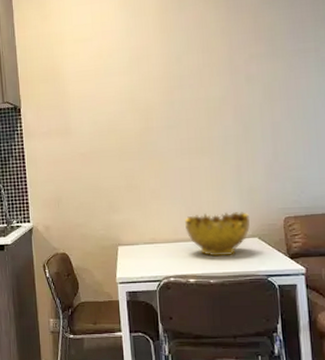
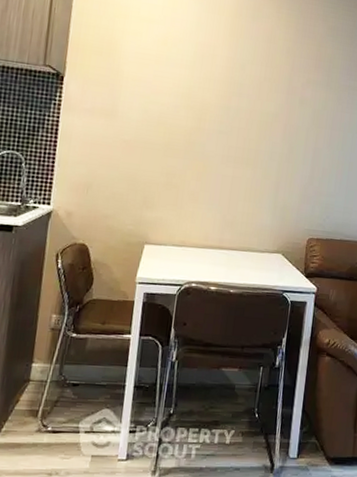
decorative bowl: present [185,212,250,257] -> none [216,223,278,268]

